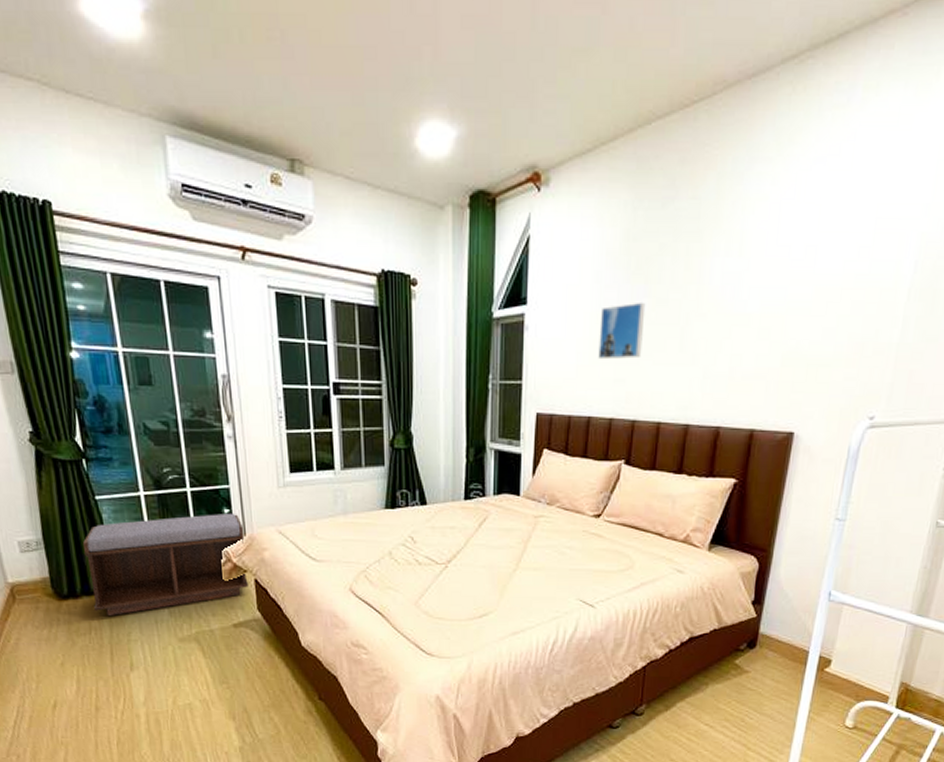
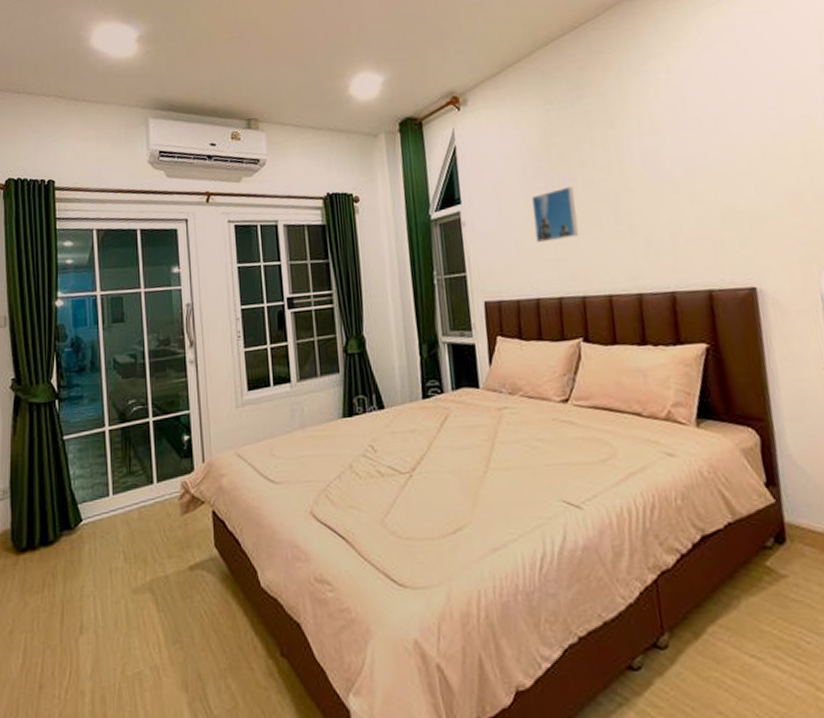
bench: present [82,512,248,617] -> none [46,439,205,569]

